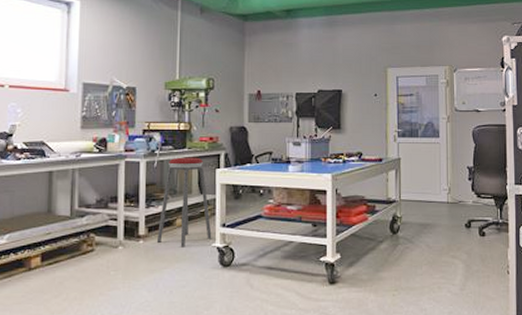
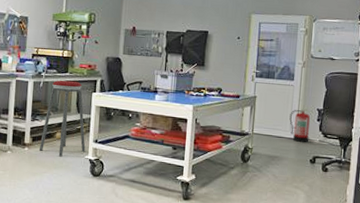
fire extinguisher: none [438,166,466,206] -> present [289,107,316,143]

